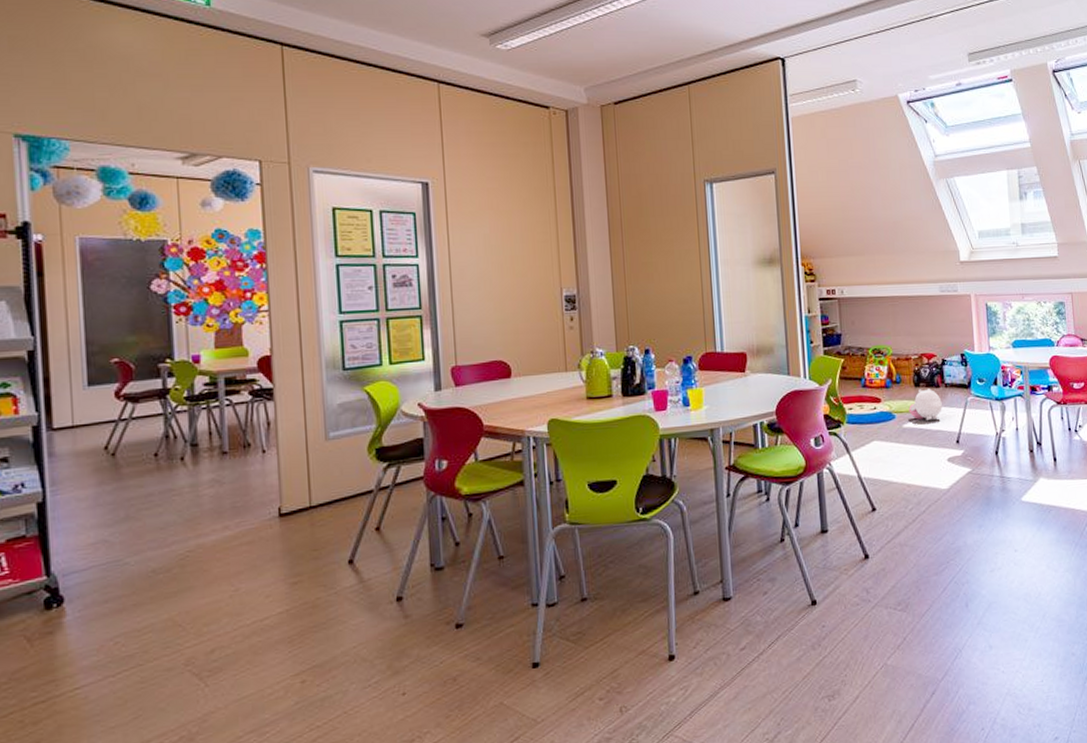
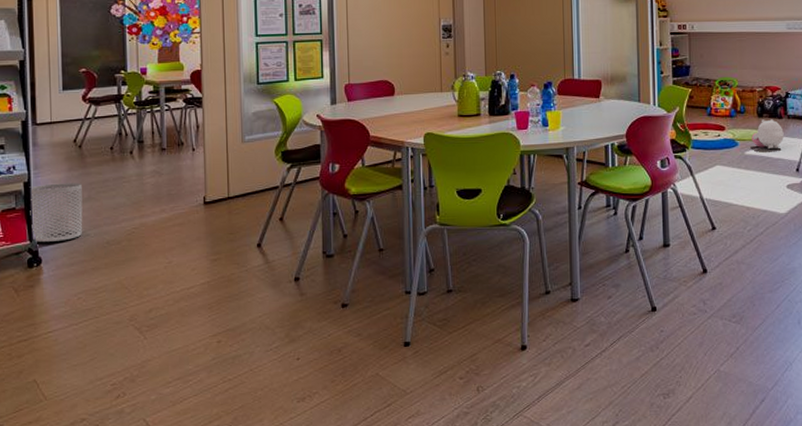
waste bin: none [46,499,119,577] -> present [30,182,83,243]

